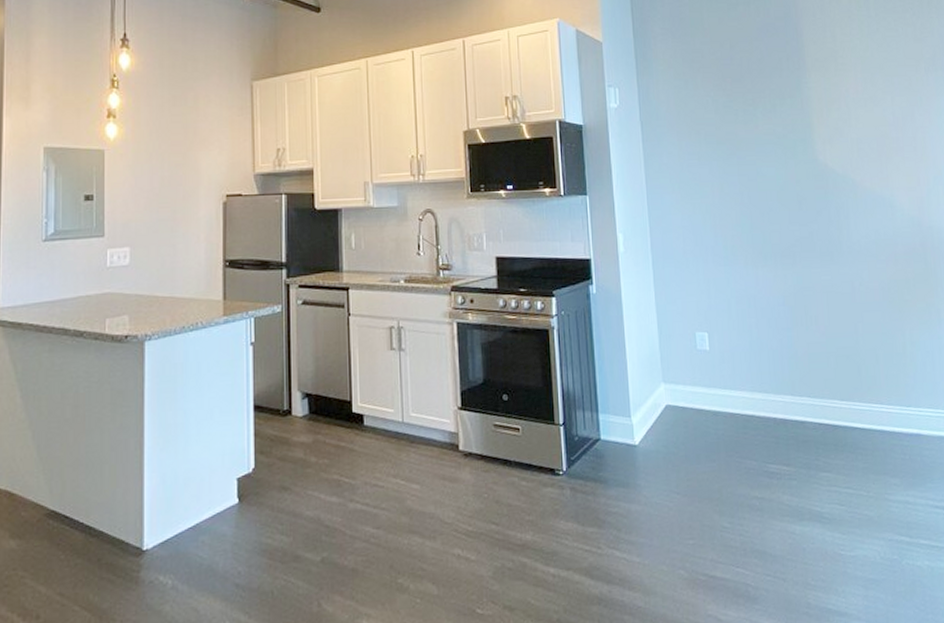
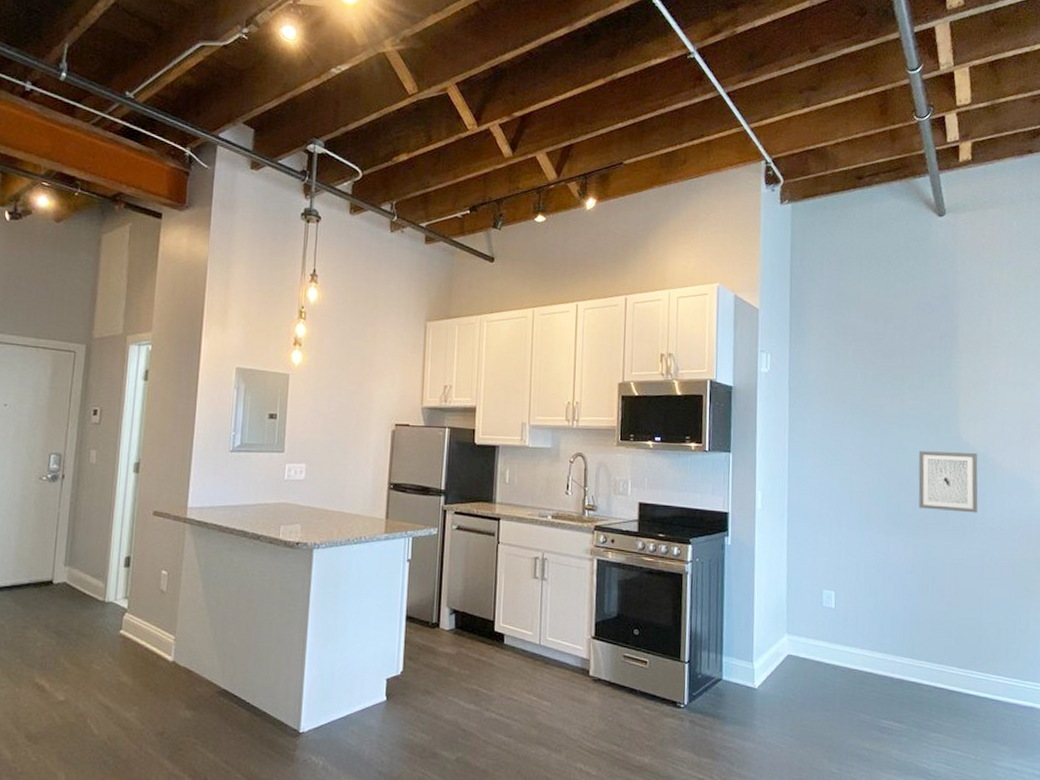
wall art: none [779,174,843,237] -> present [918,451,978,513]

